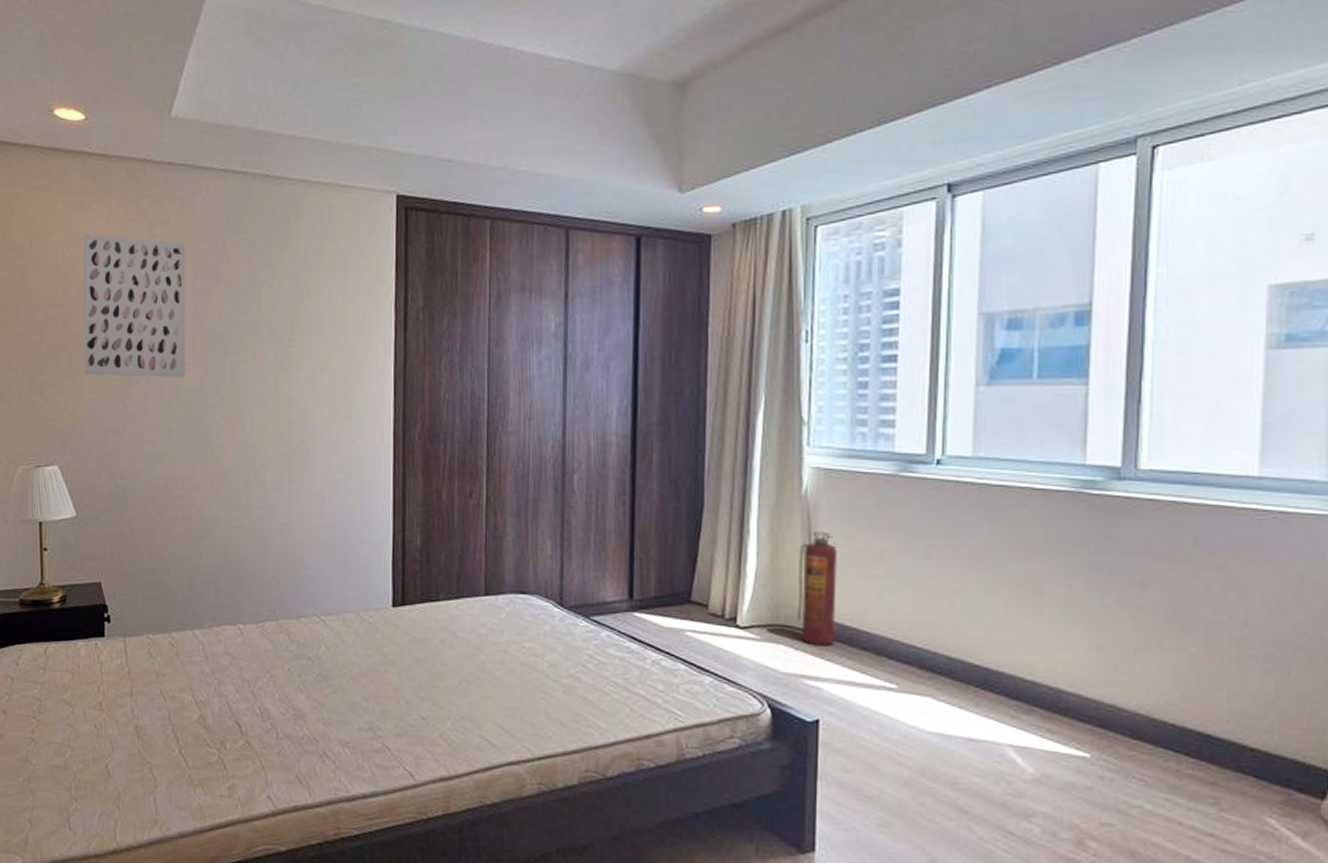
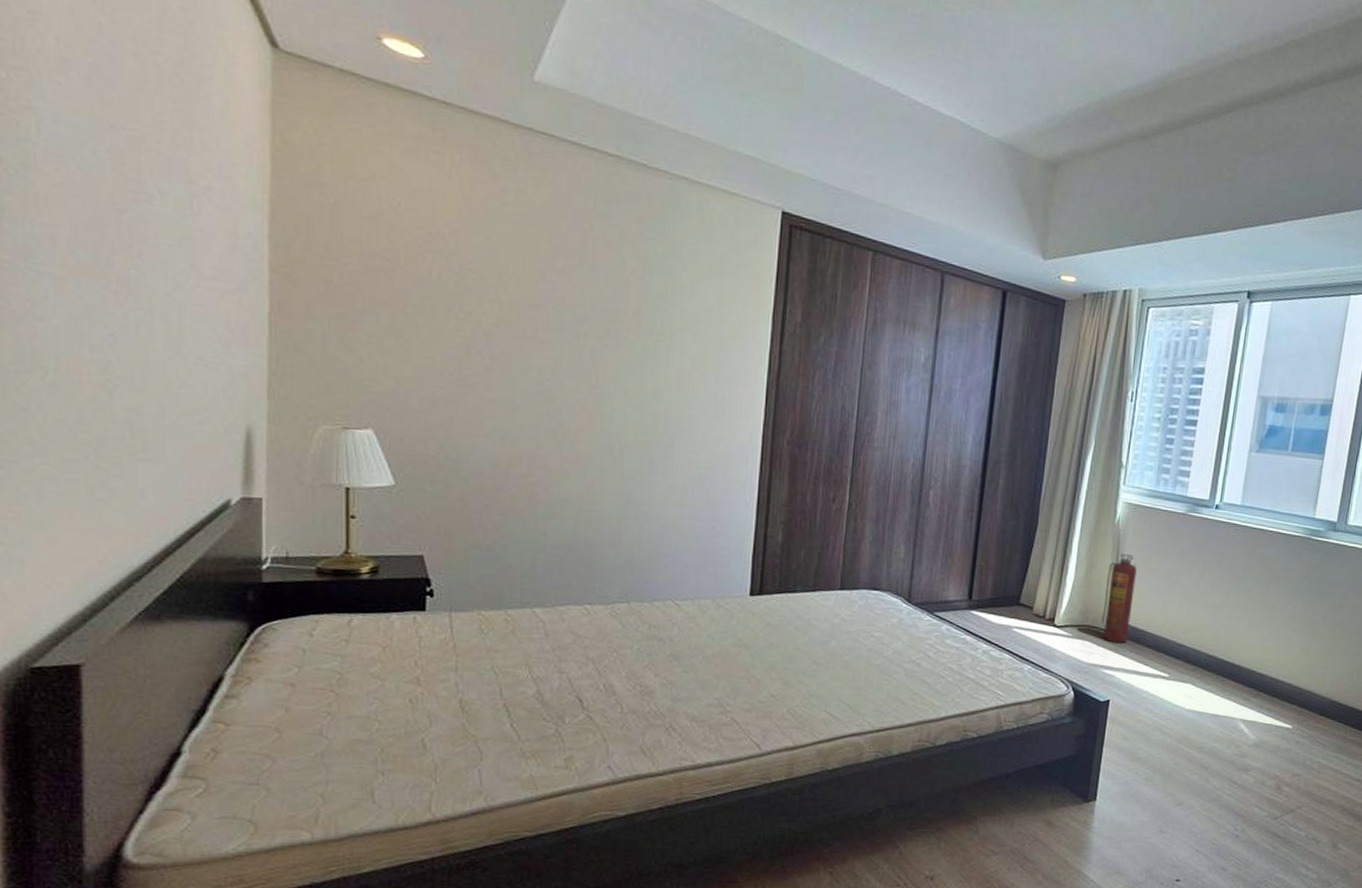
wall art: present [83,233,186,378] -> none [412,185,543,356]

